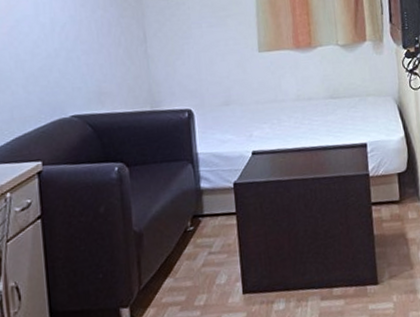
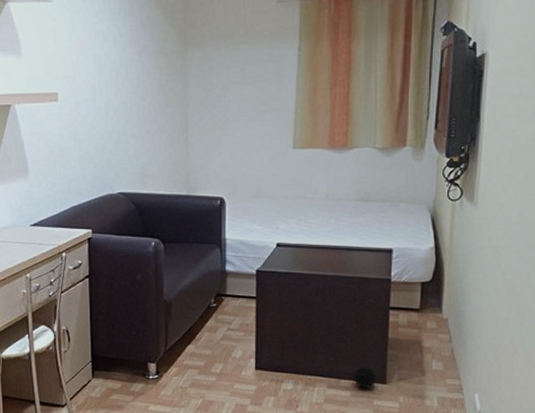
decorative ball: none [344,268,368,293] -> present [353,366,376,388]

